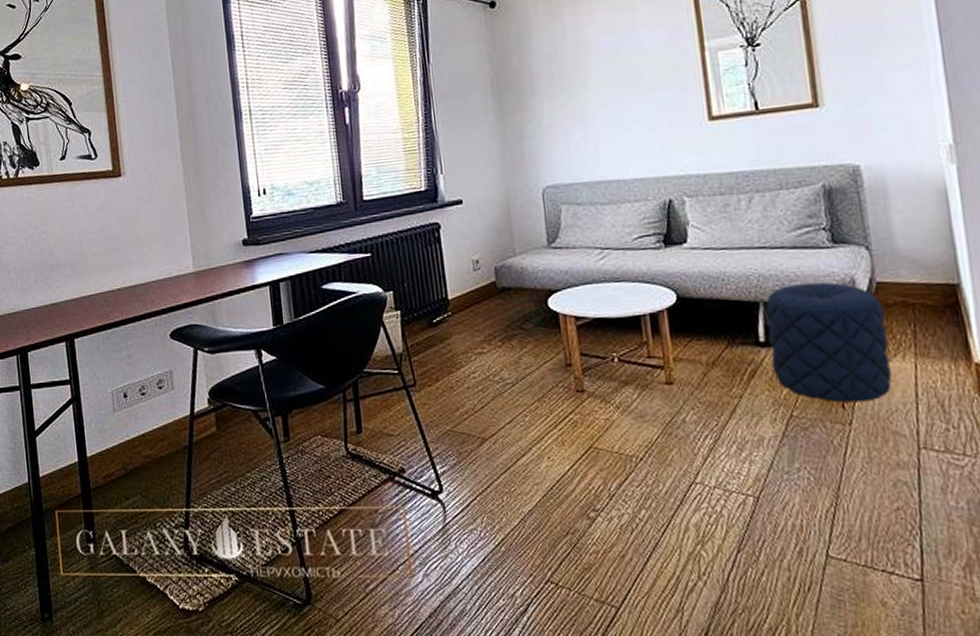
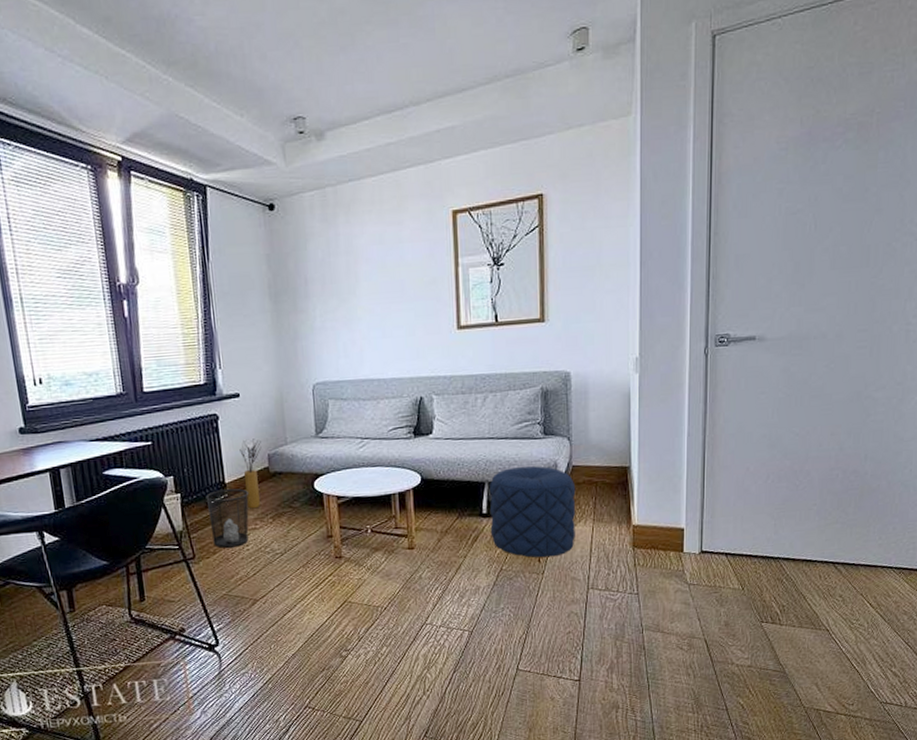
waste bin: none [427,306,475,375] -> present [206,488,249,548]
vase: none [463,249,488,330] -> present [239,439,262,509]

